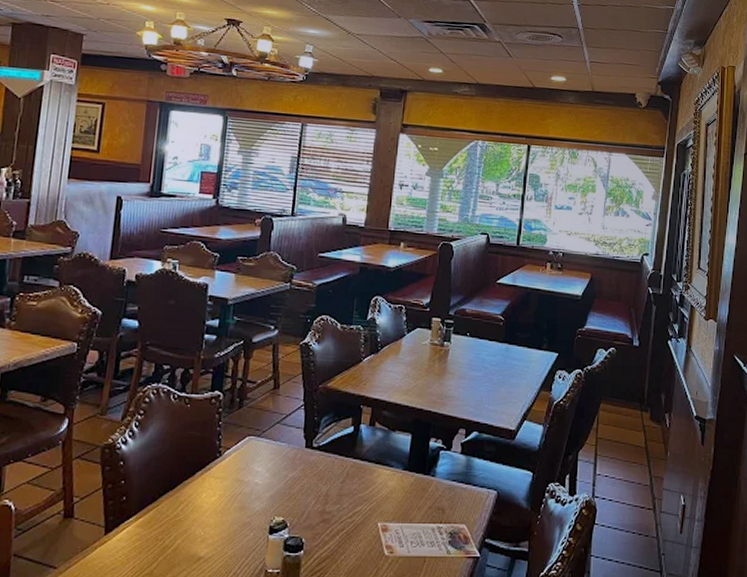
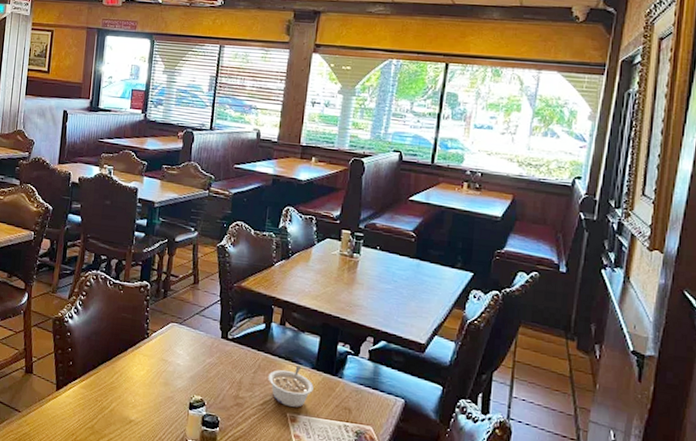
legume: none [357,469,406,516] -> present [267,366,314,408]

